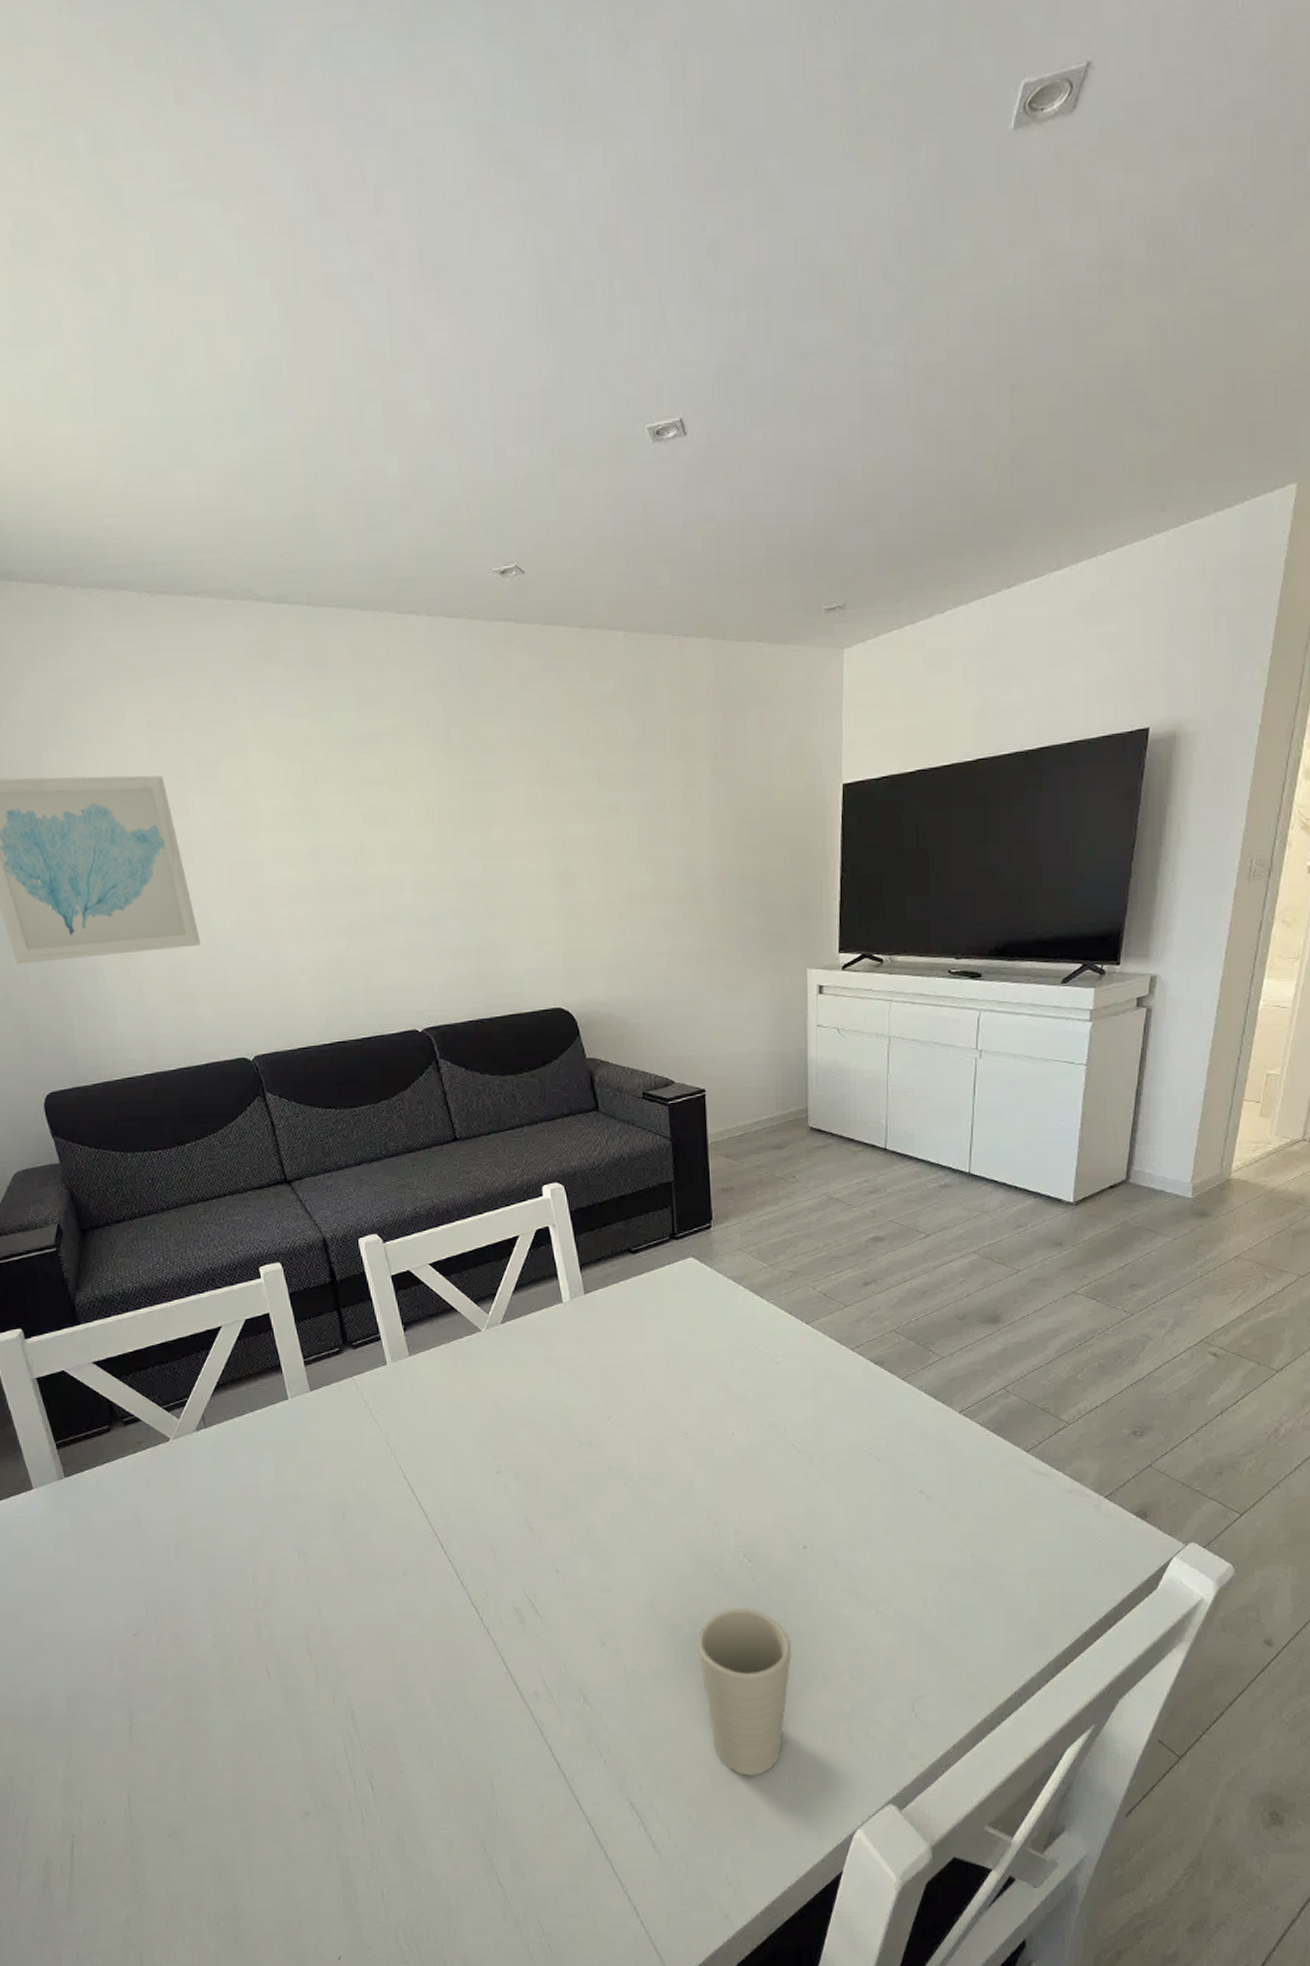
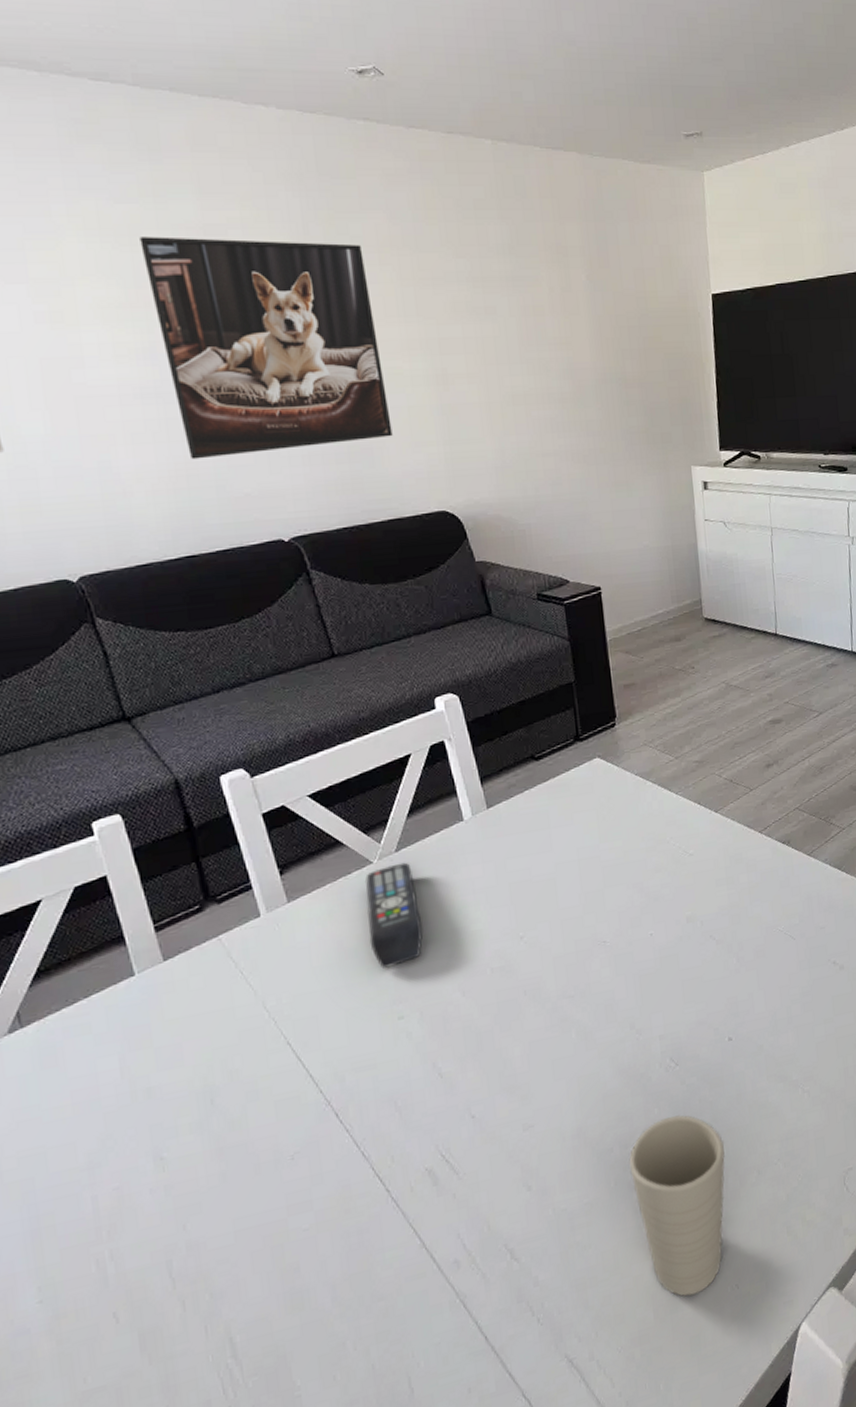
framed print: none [308,746,517,954] -> present [139,236,393,460]
remote control: none [474,1334,521,1426] -> present [365,862,423,968]

